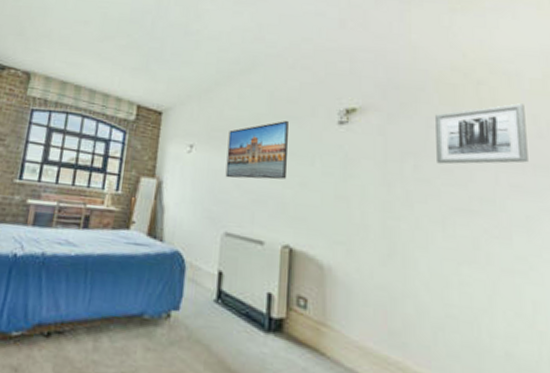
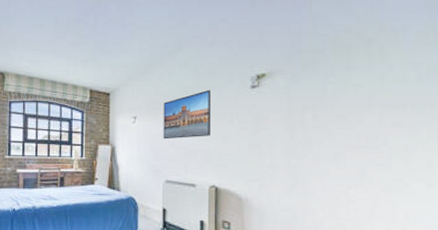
wall art: present [436,103,529,165] -> none [332,55,409,112]

